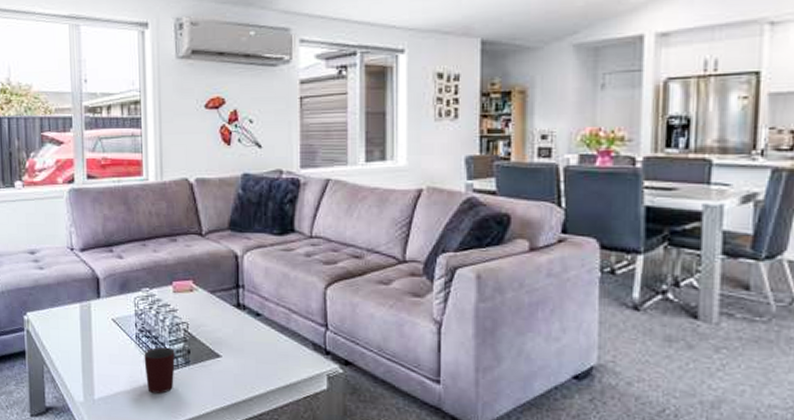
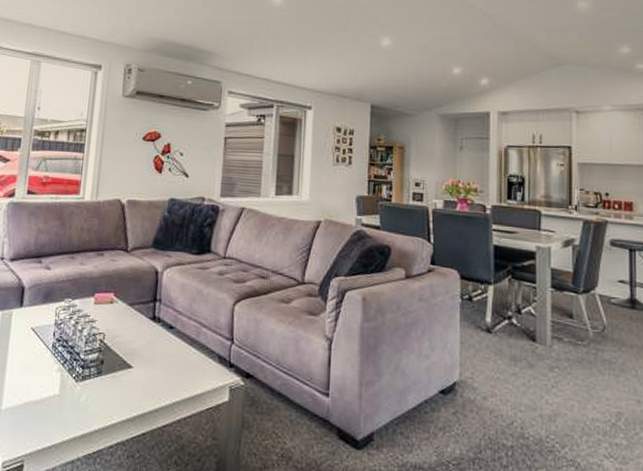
mug: present [144,347,175,393] -> none [57,356,89,404]

